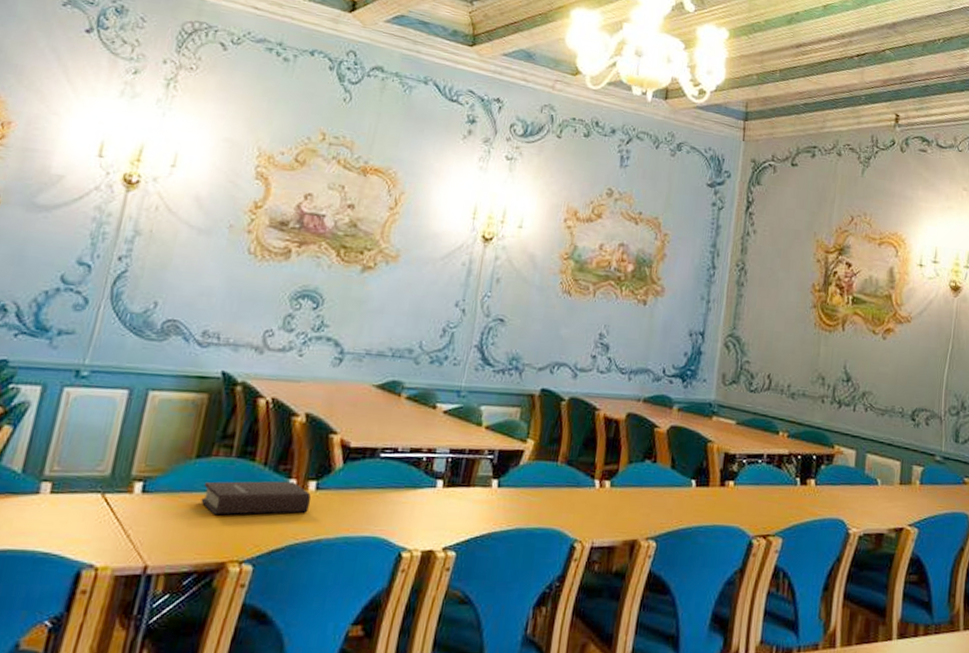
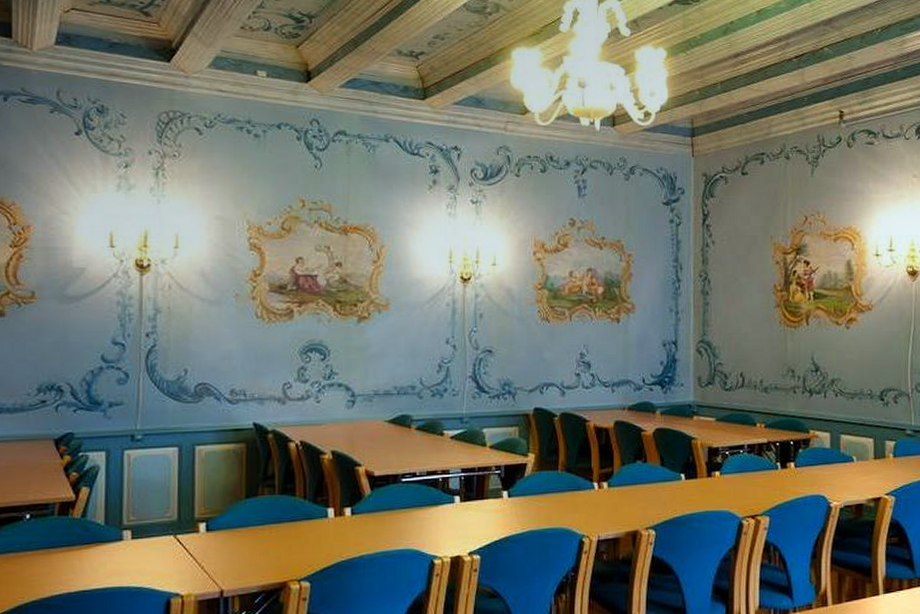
book: present [201,481,311,515] -> none [256,510,349,544]

